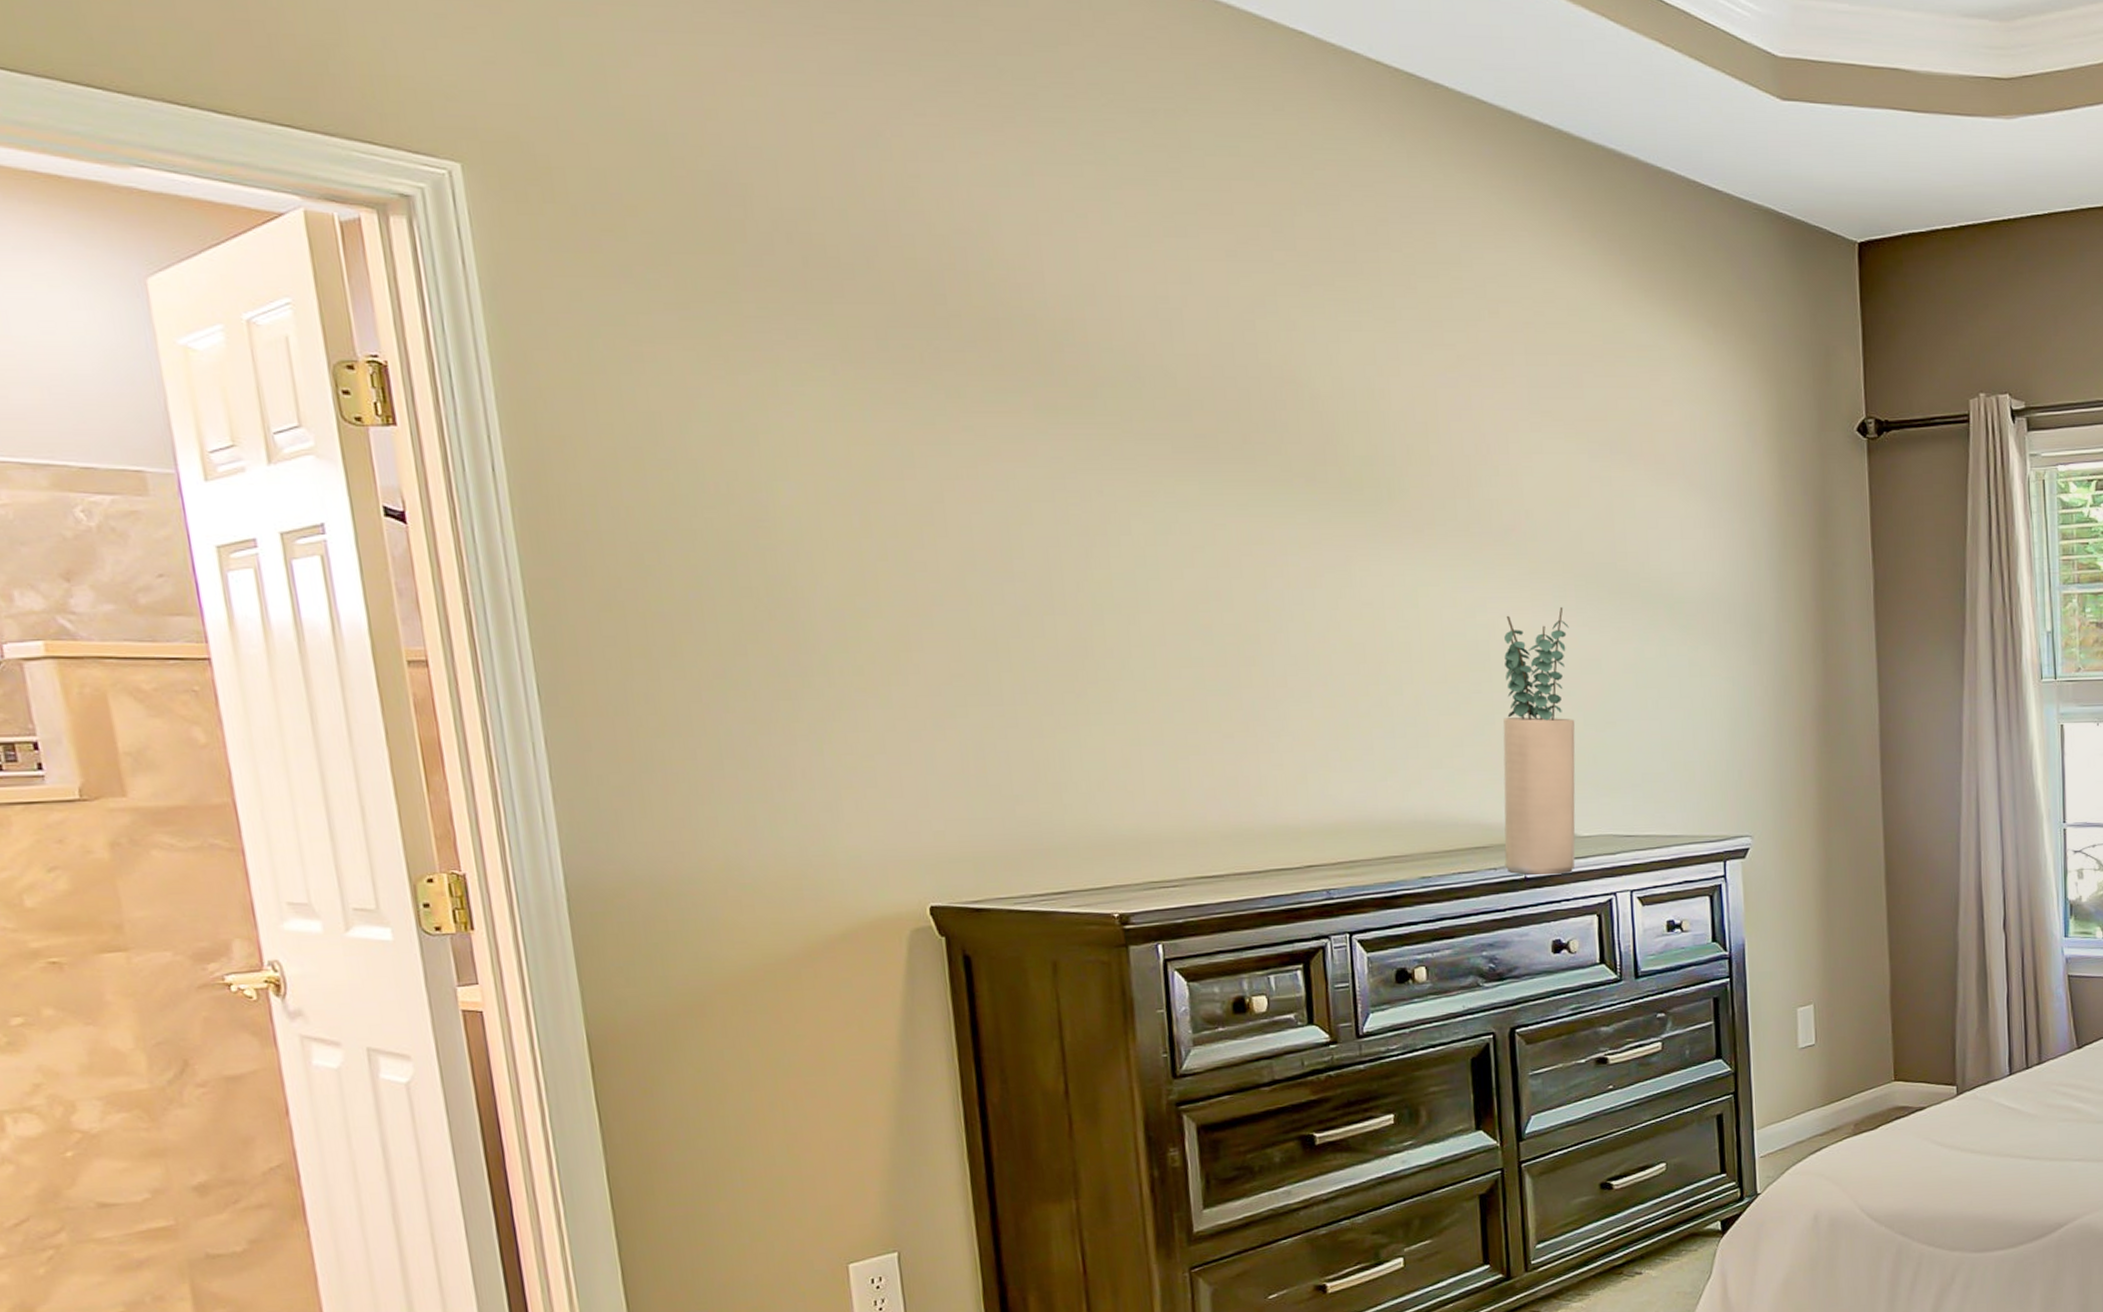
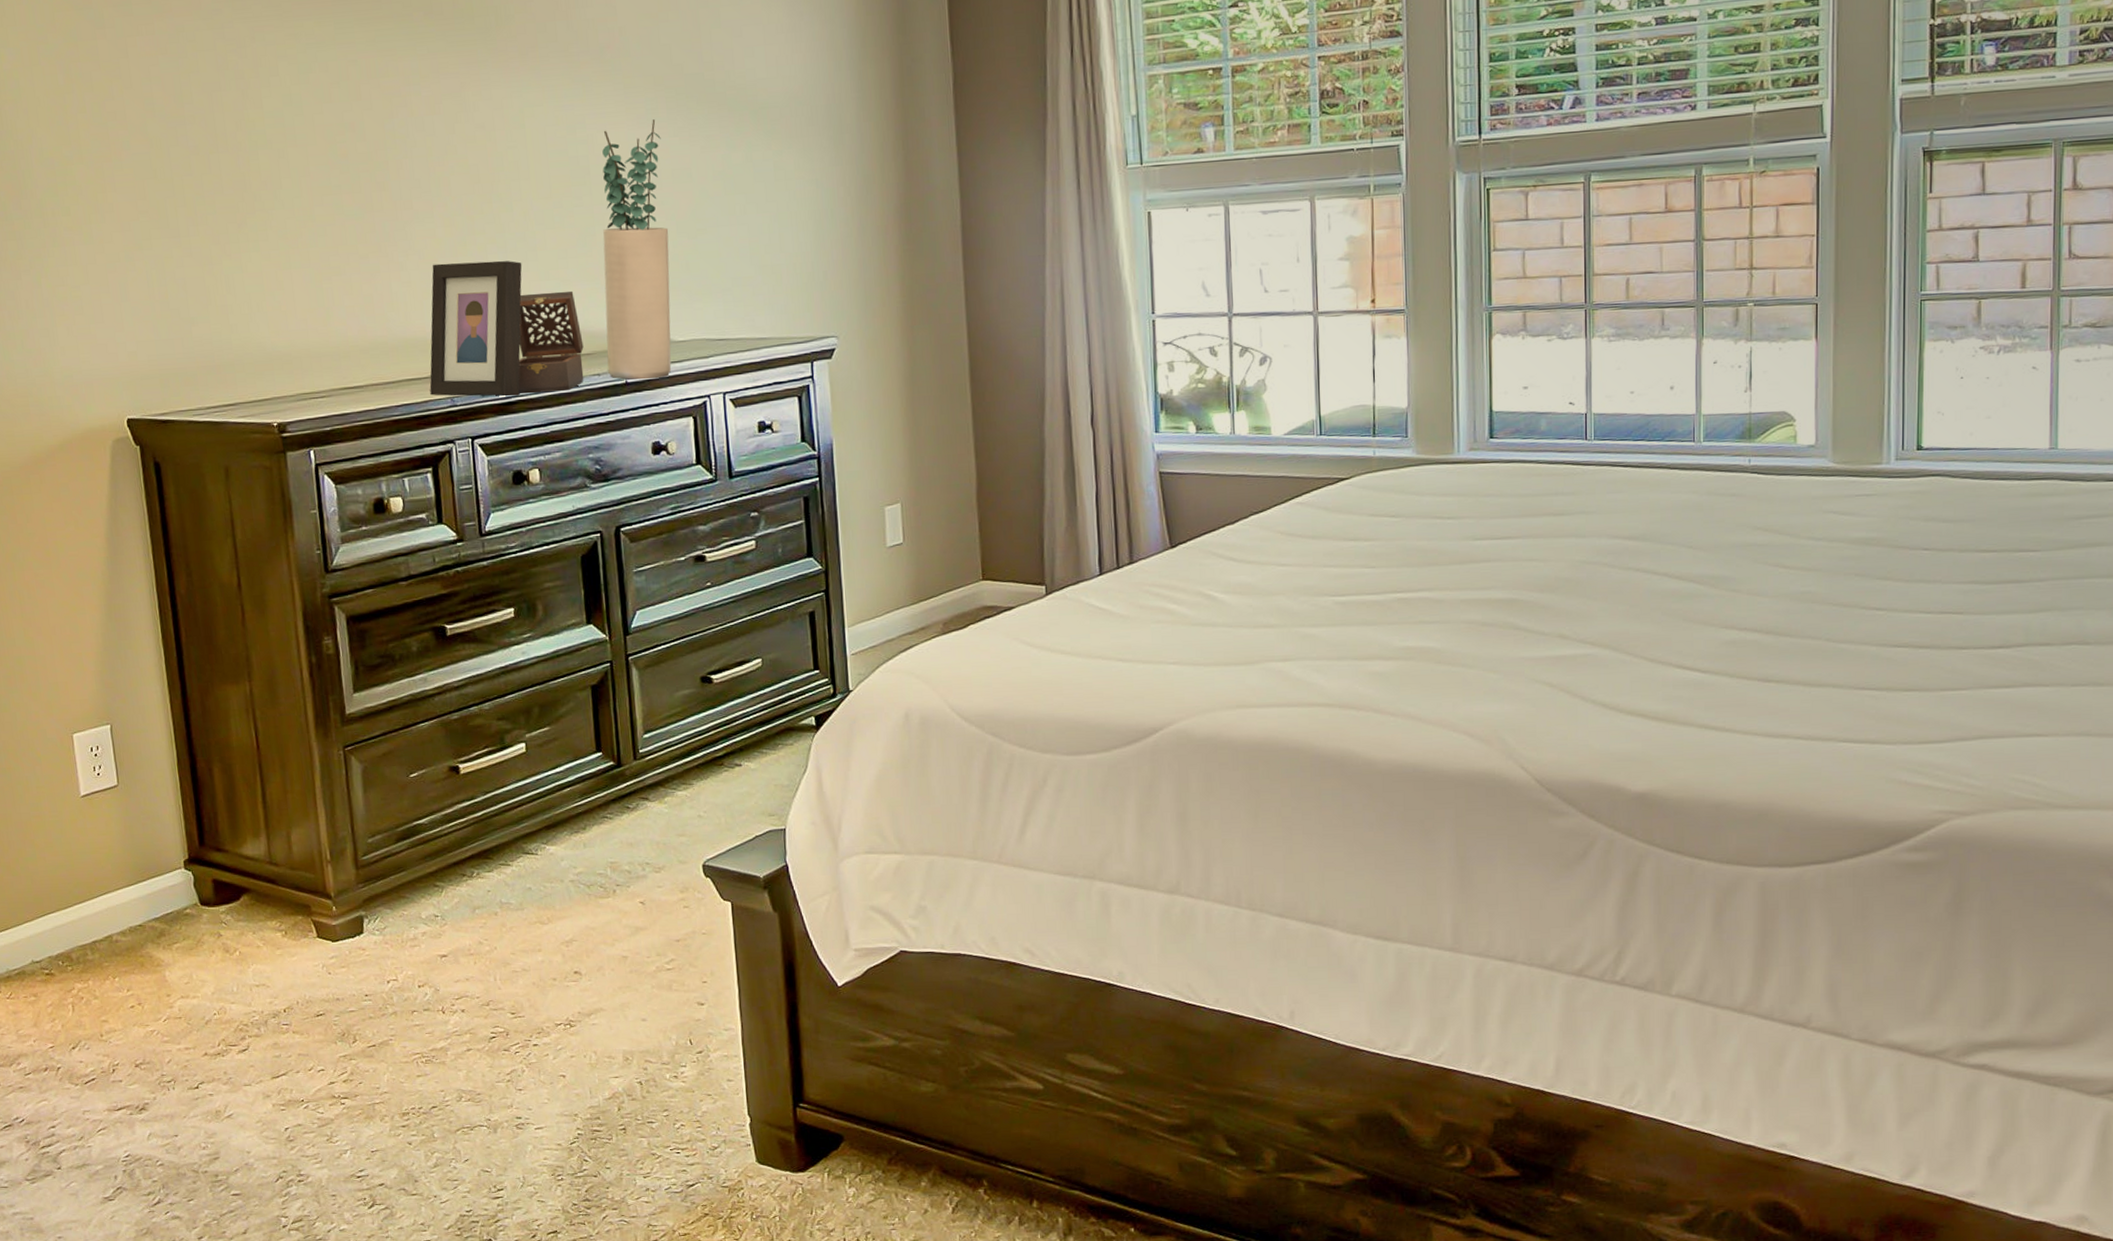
picture frame: none [1302,746,1412,890] -> present [429,260,522,397]
jewelry box: none [1404,780,1479,888] -> present [518,290,584,395]

